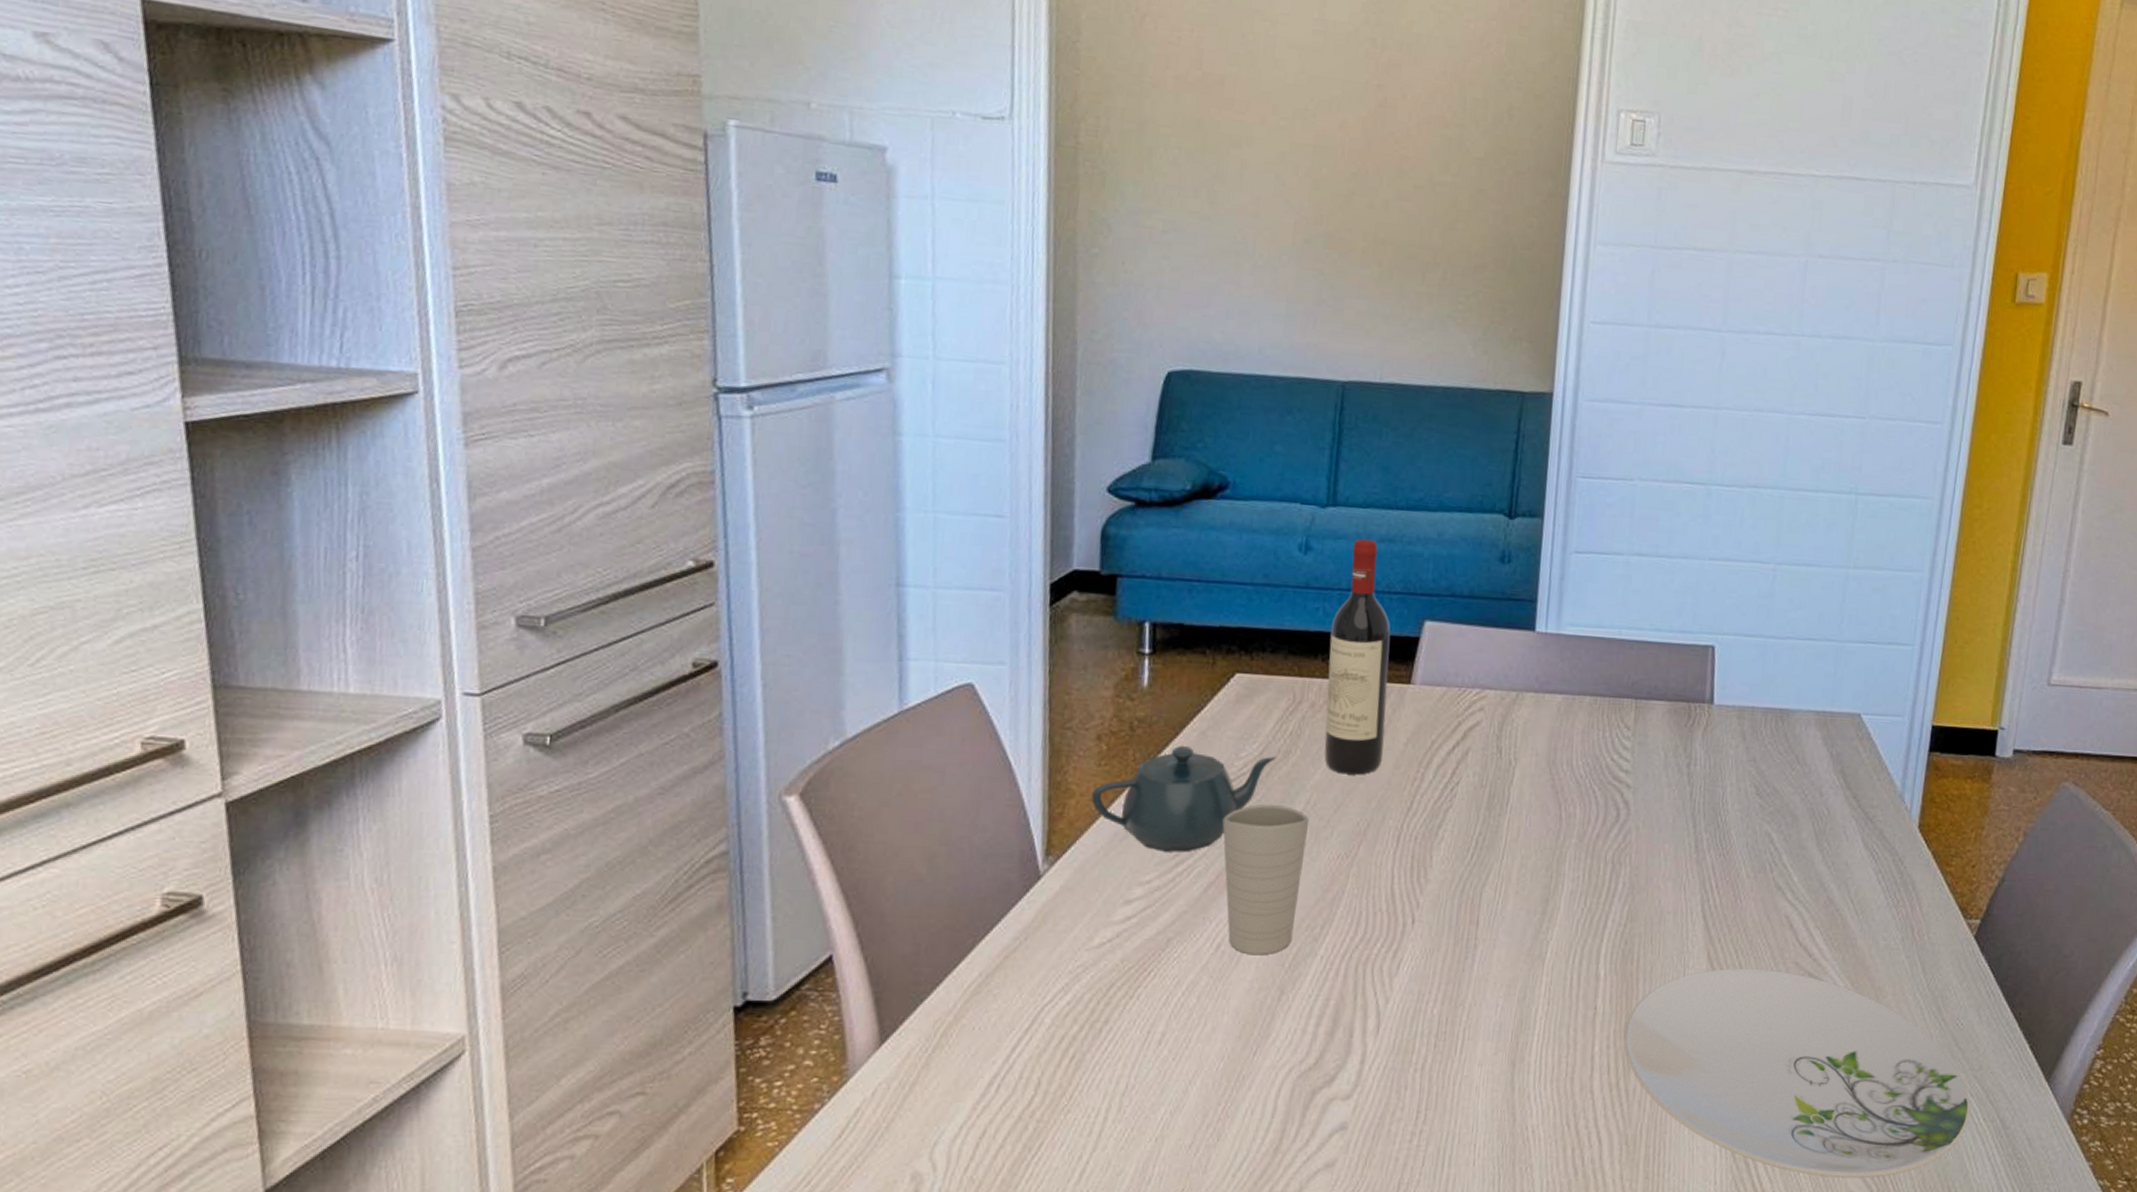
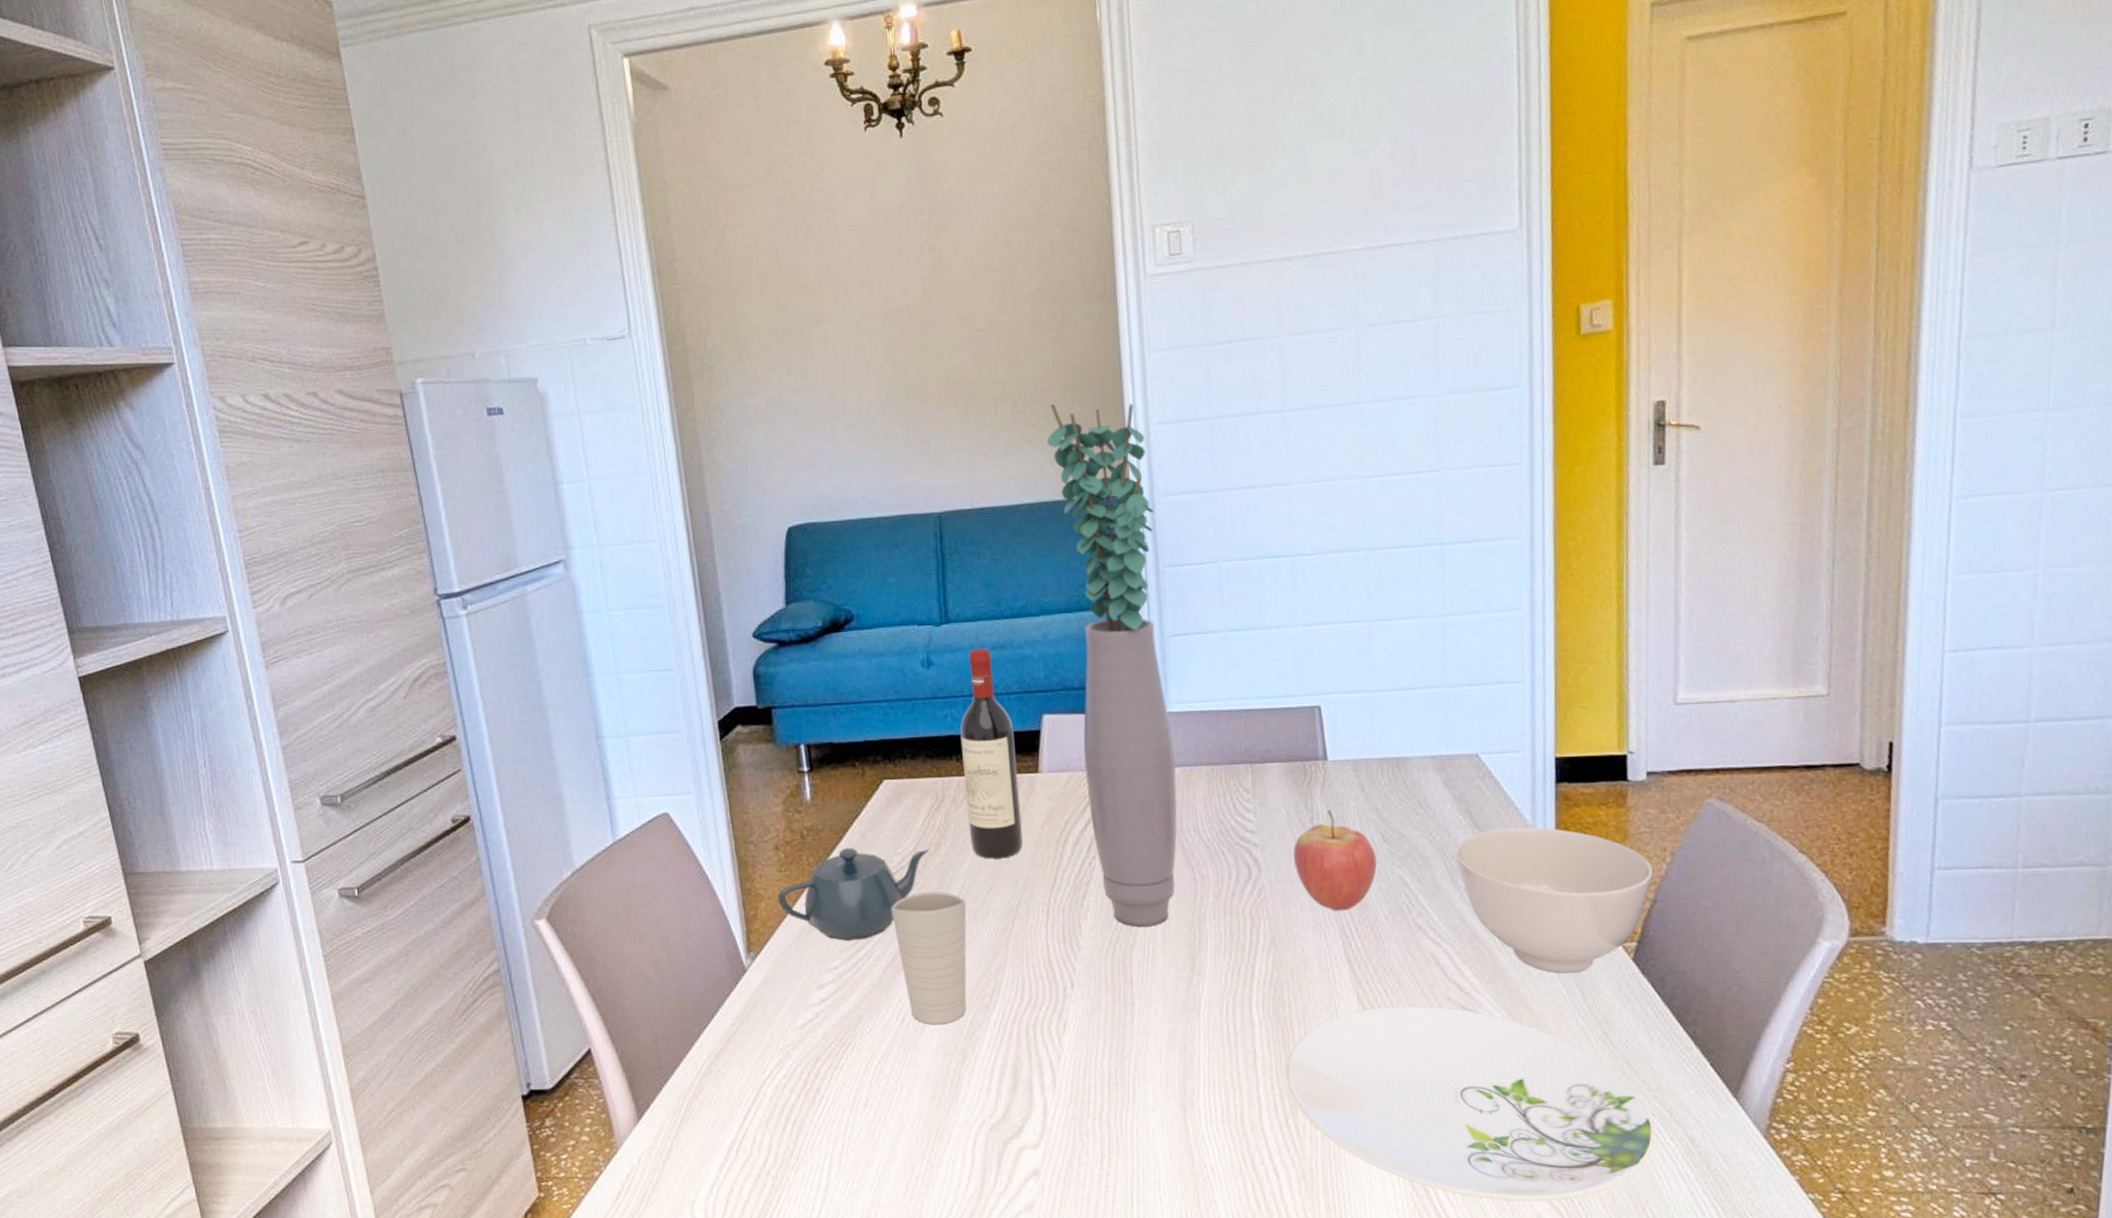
vase: none [1460,282,1577,864] -> present [1046,404,1177,927]
fruit: none [1664,756,1747,864] -> present [1293,810,1377,911]
bowl: none [1823,792,2005,947] -> present [1455,827,1653,974]

